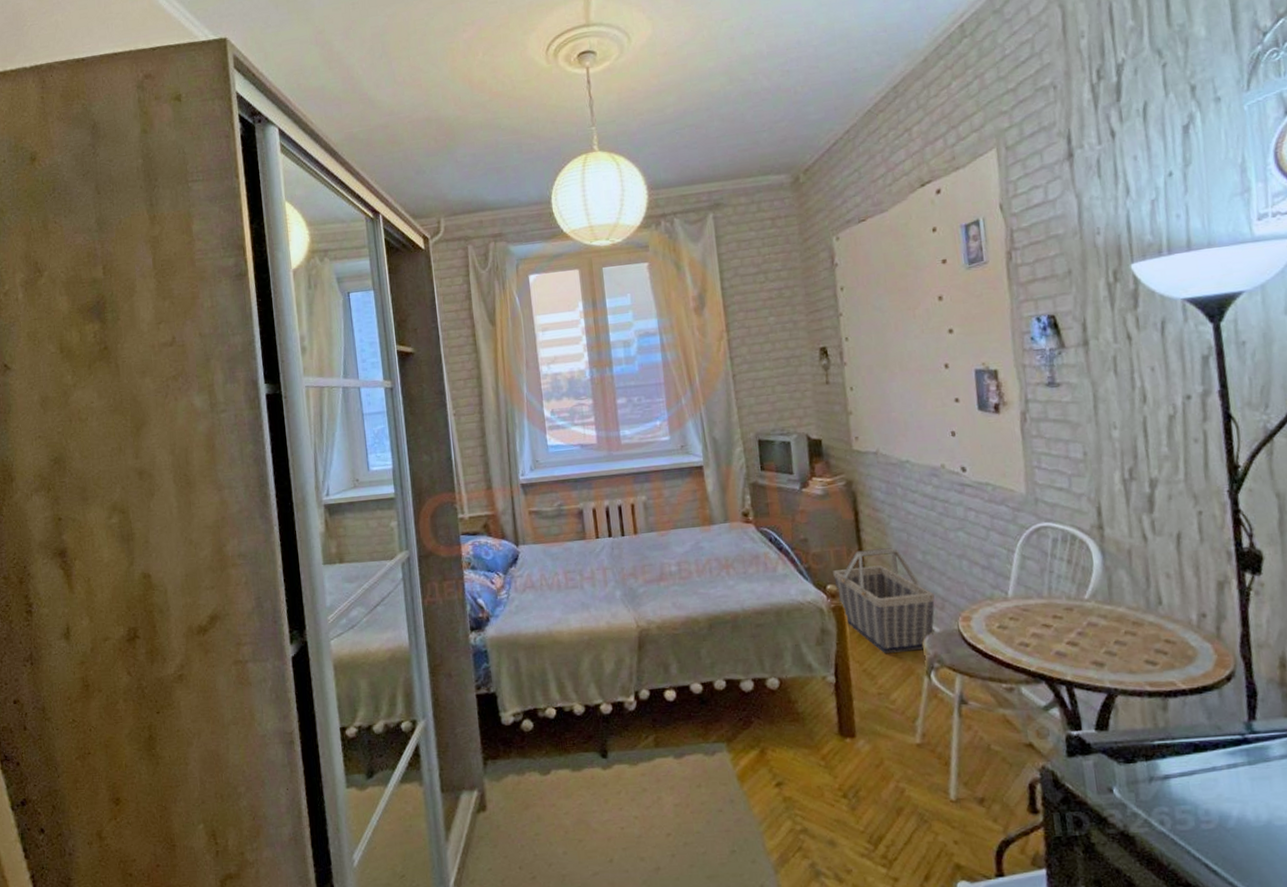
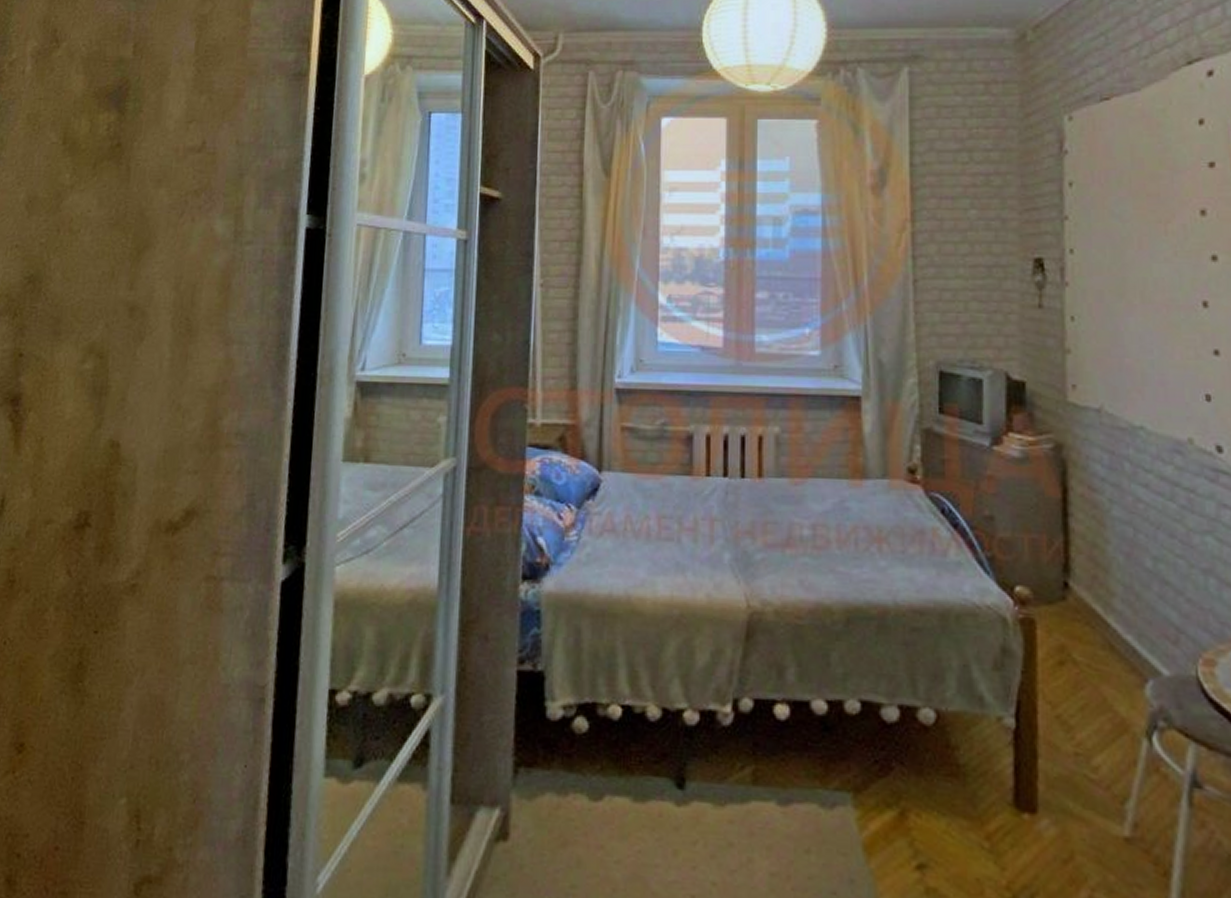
basket: present [833,548,935,653] -> none [1025,543,1167,698]

